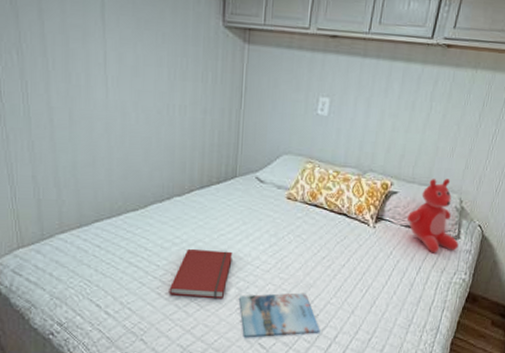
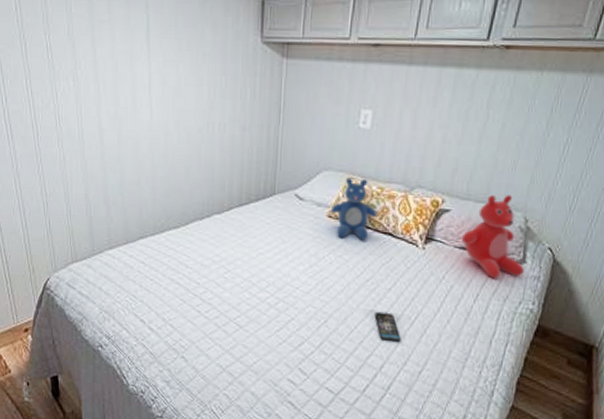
book: present [169,248,233,299] -> none [208,267,272,320]
magazine: present [239,293,320,337] -> none [279,316,365,362]
stuffed animal: none [289,161,334,221] -> present [330,177,378,241]
smartphone: none [330,287,354,313] -> present [374,312,402,342]

